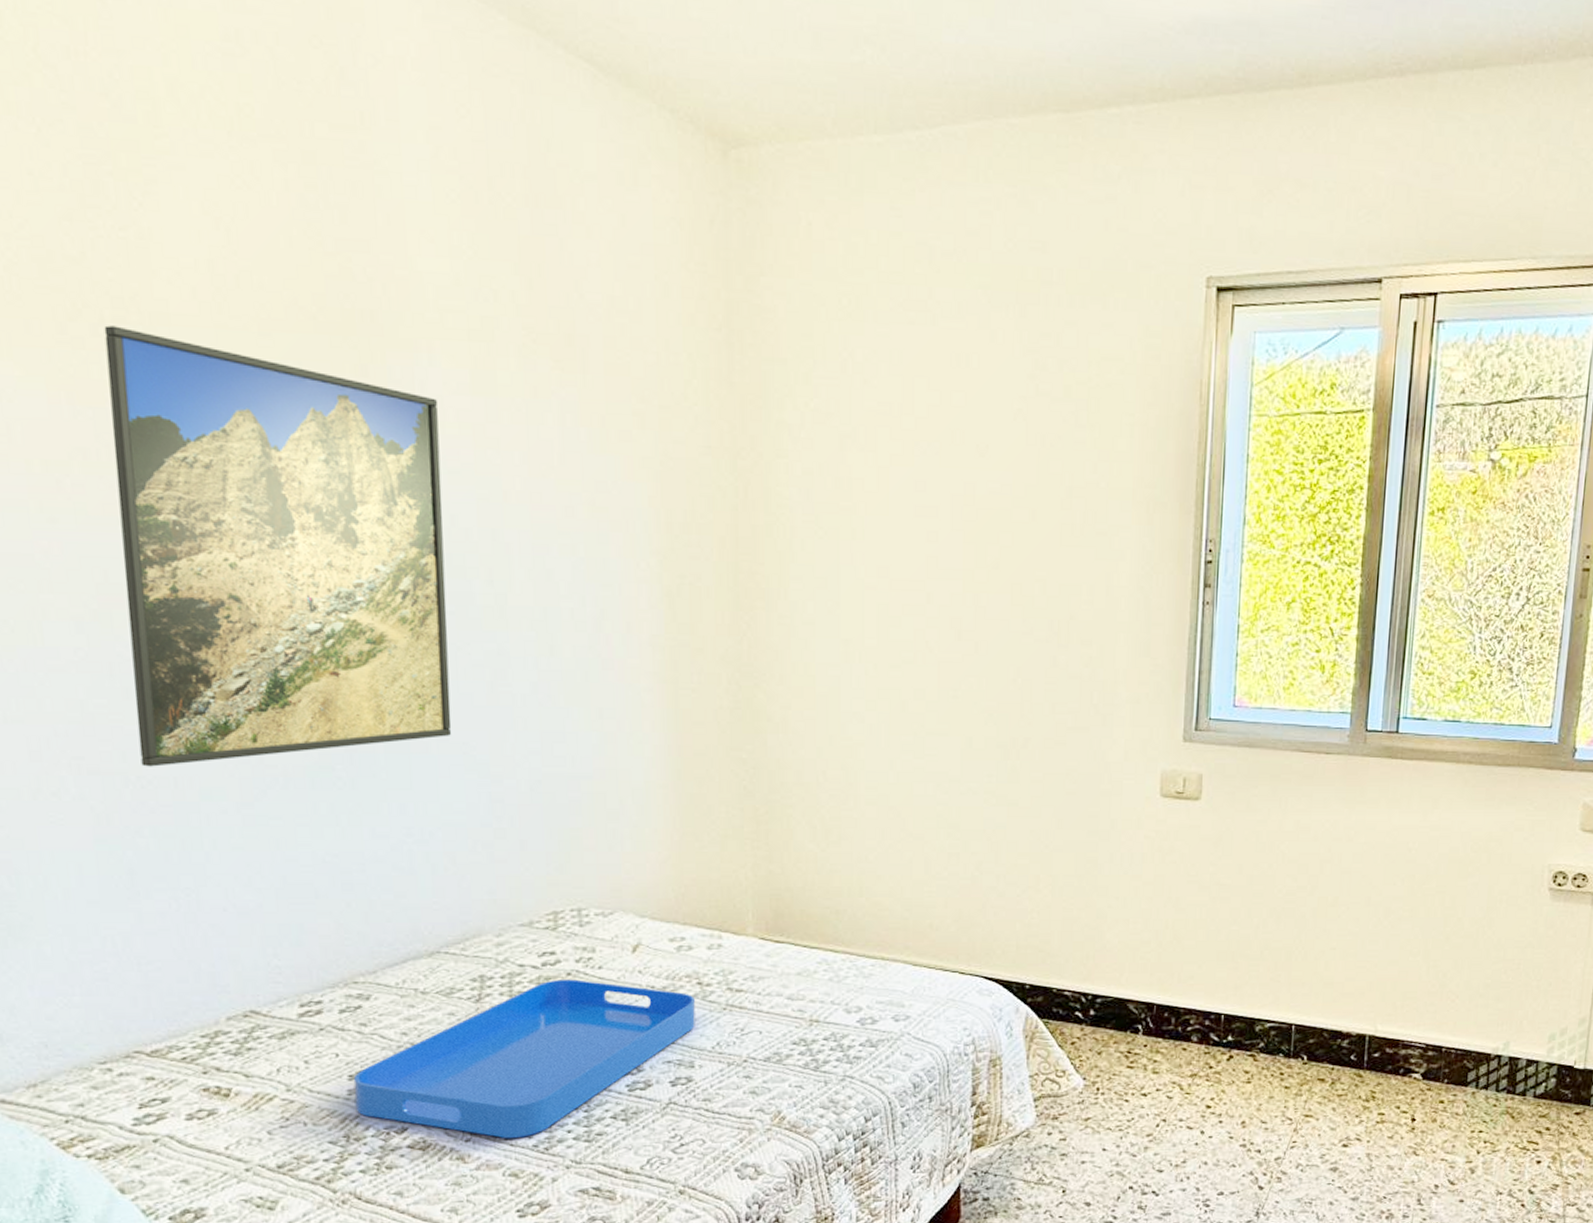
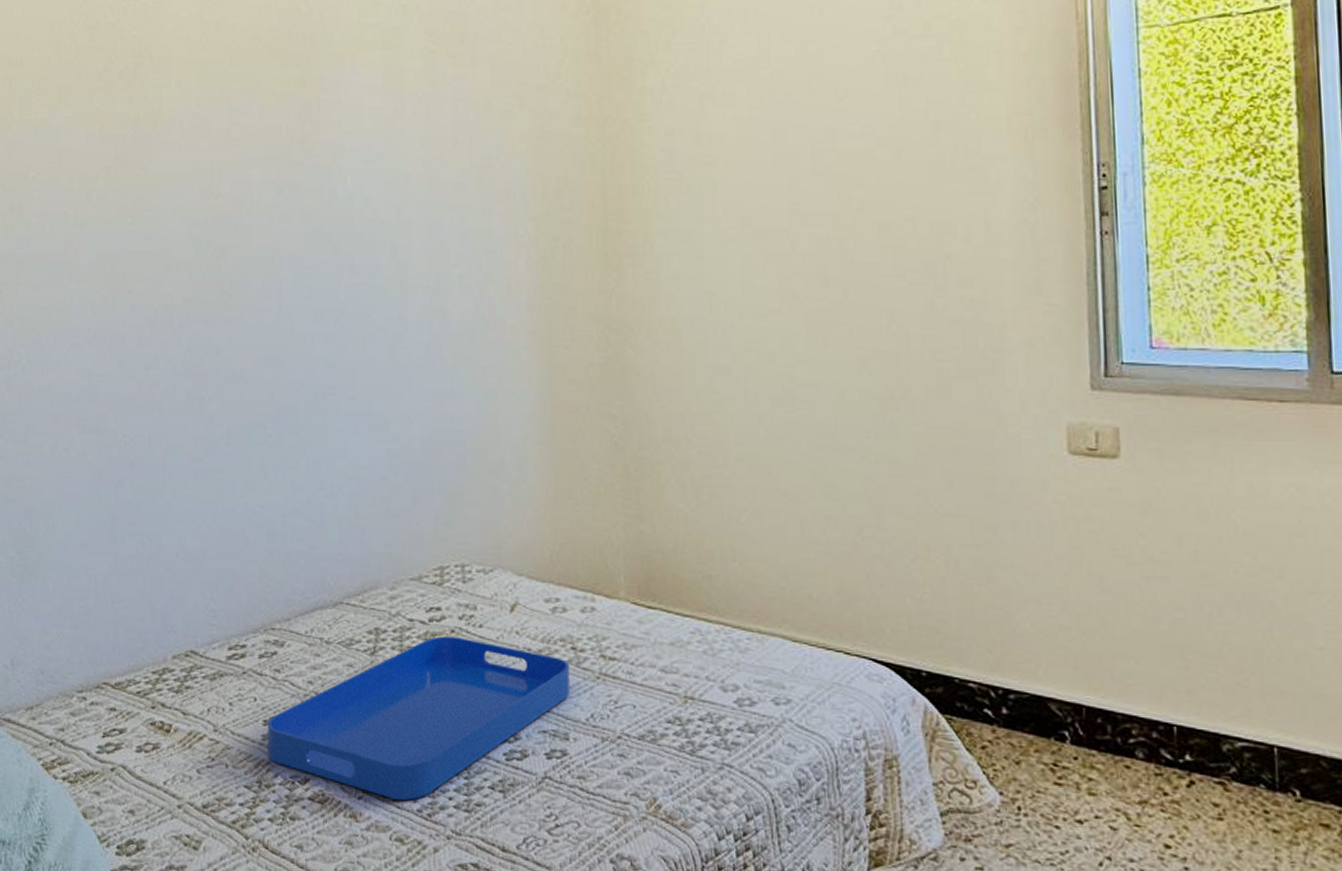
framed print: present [104,325,452,767] -> none [126,70,359,426]

